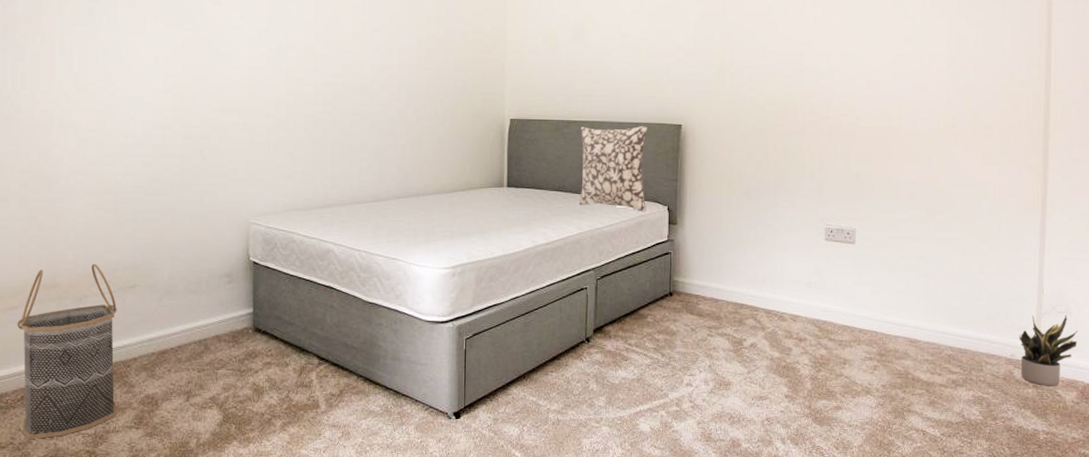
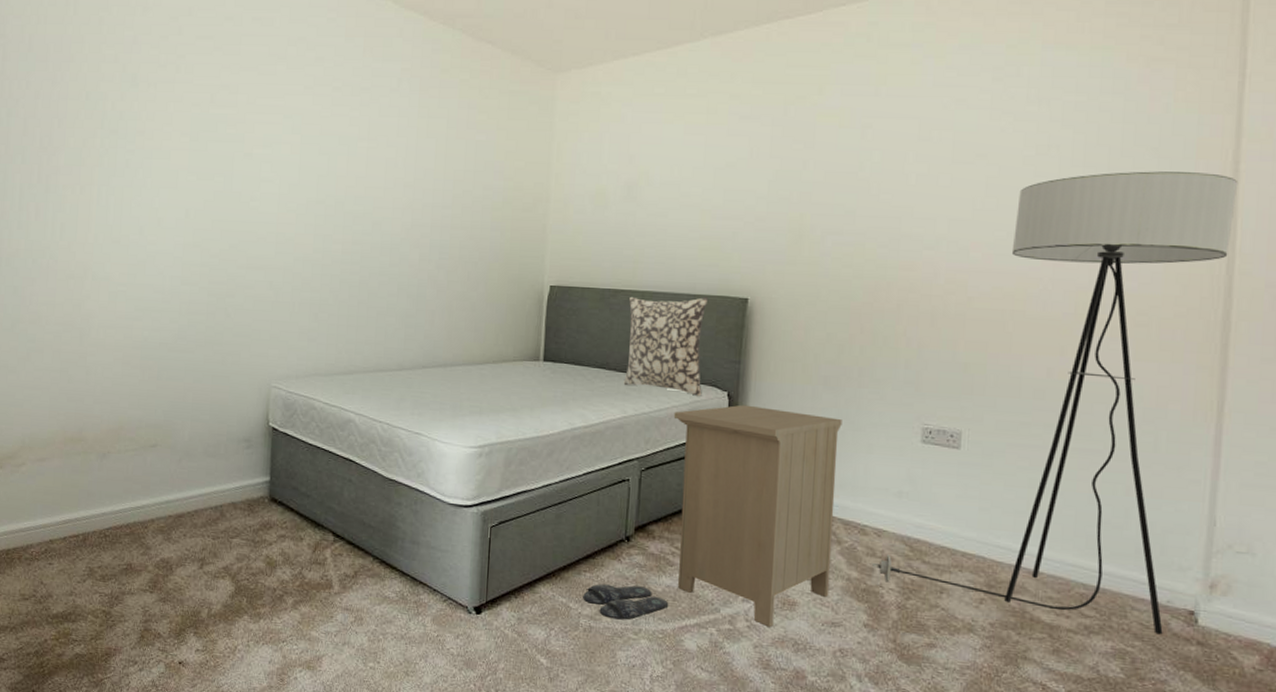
basket: present [17,263,117,439] -> none [44,419,138,594]
slippers: none [551,380,625,411] -> present [583,584,669,620]
nightstand: none [623,217,762,406] -> present [673,404,842,628]
floor lamp: none [789,11,1052,382] -> present [871,171,1239,635]
potted plant: present [1019,315,1078,386] -> none [1178,554,1264,646]

